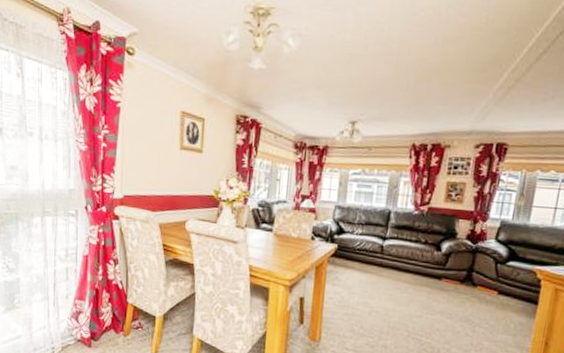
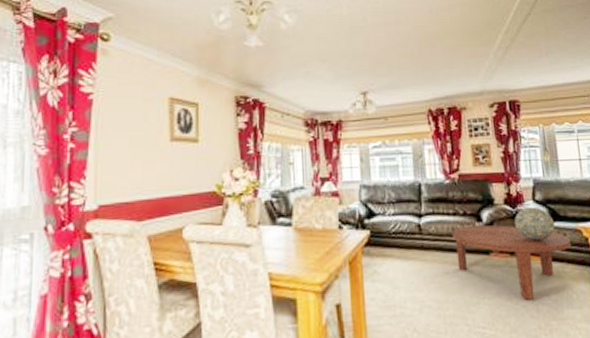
coffee table: none [409,253,523,322] -> present [452,225,572,300]
decorative sphere: none [471,244,511,276] -> present [514,206,555,241]

